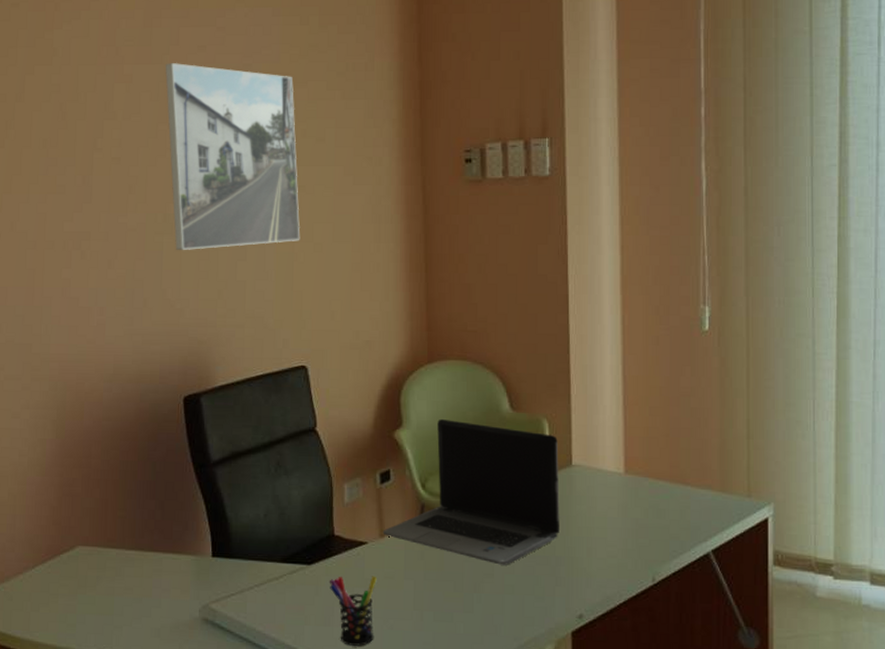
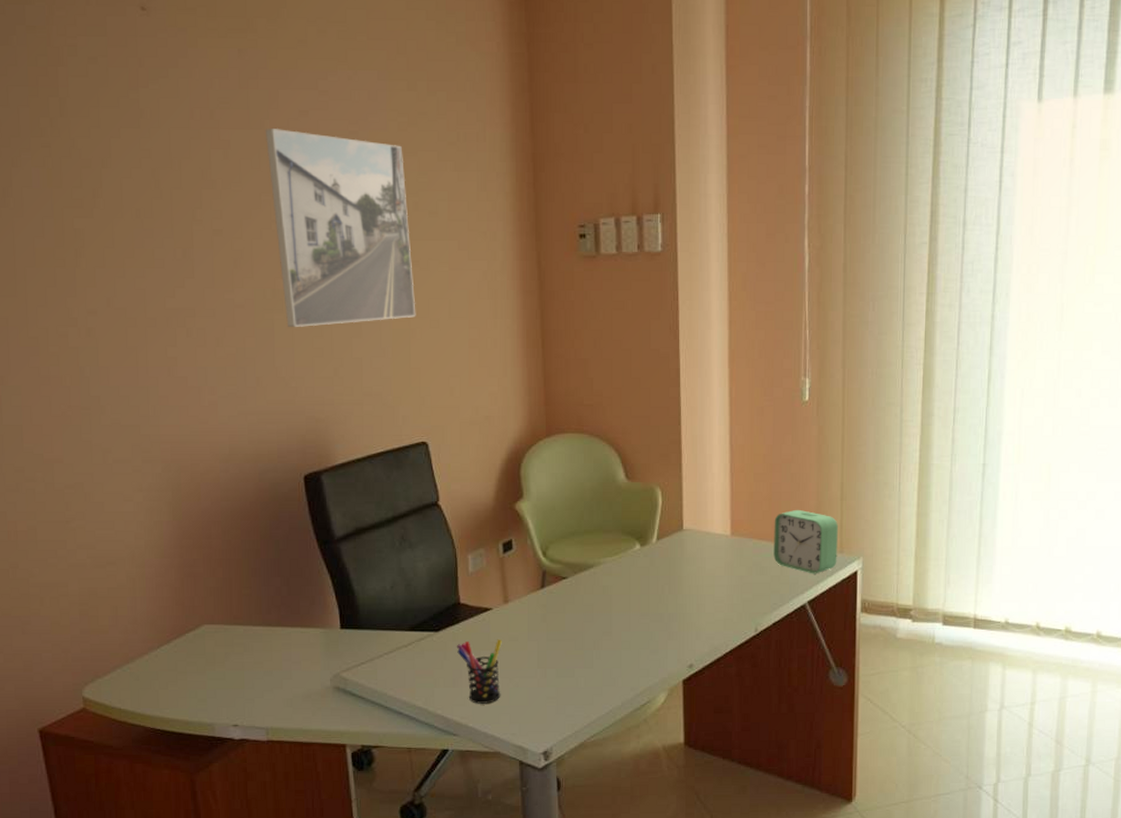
laptop computer: present [382,418,560,565] -> none [506,489,672,624]
alarm clock: none [672,447,745,520] -> present [773,509,838,574]

